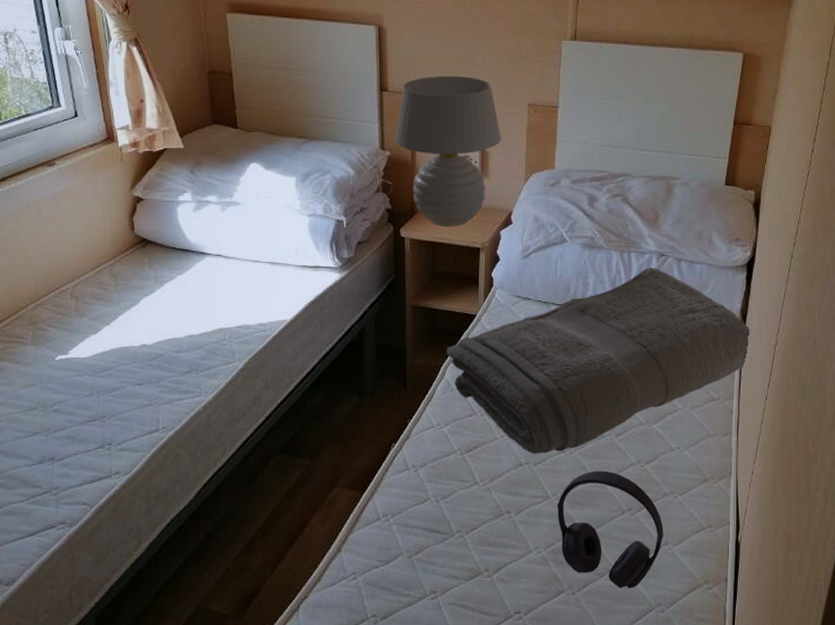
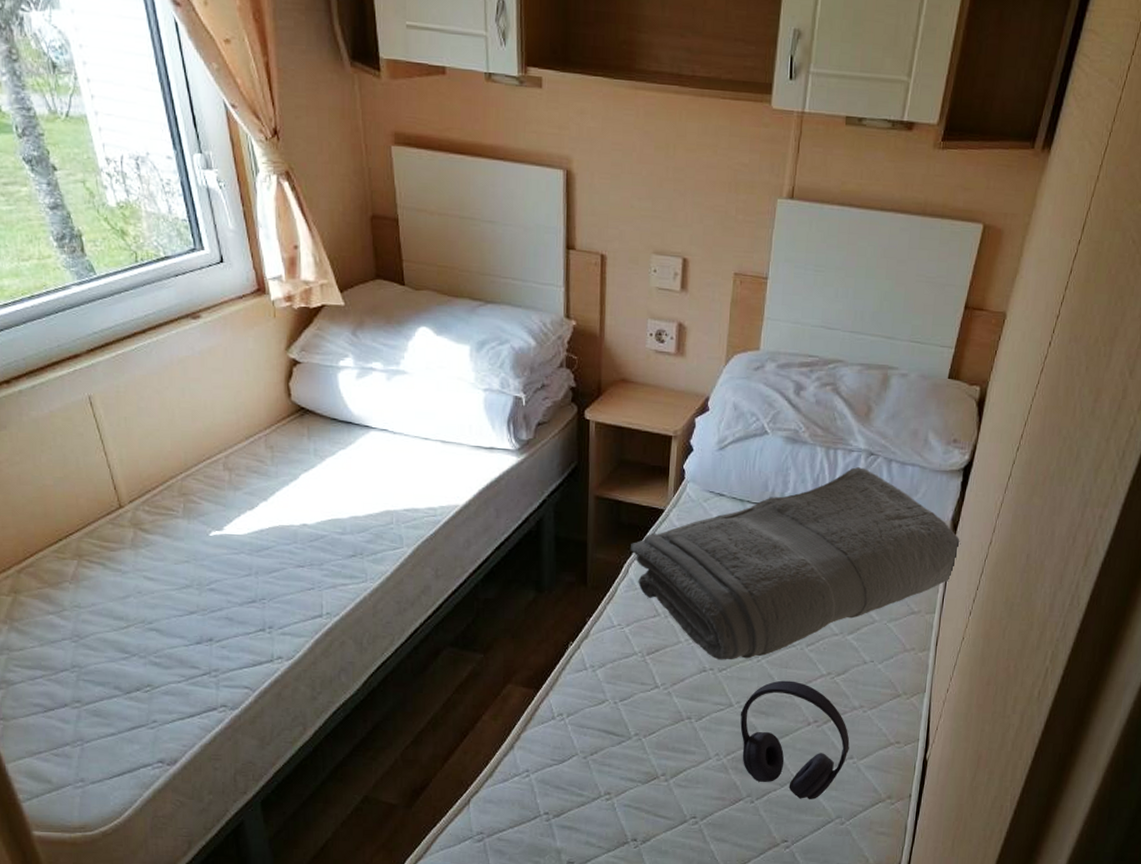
table lamp: present [394,75,502,228] -> none [581,234,703,412]

